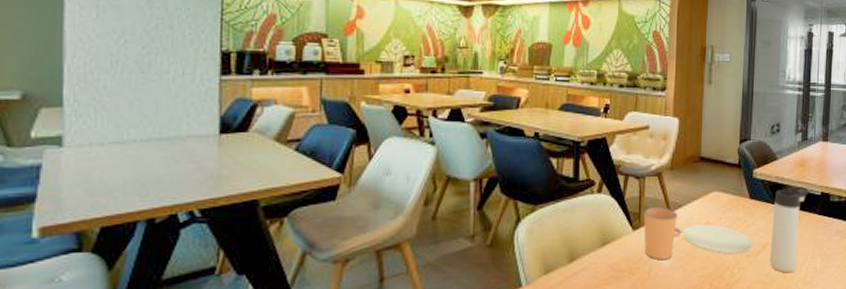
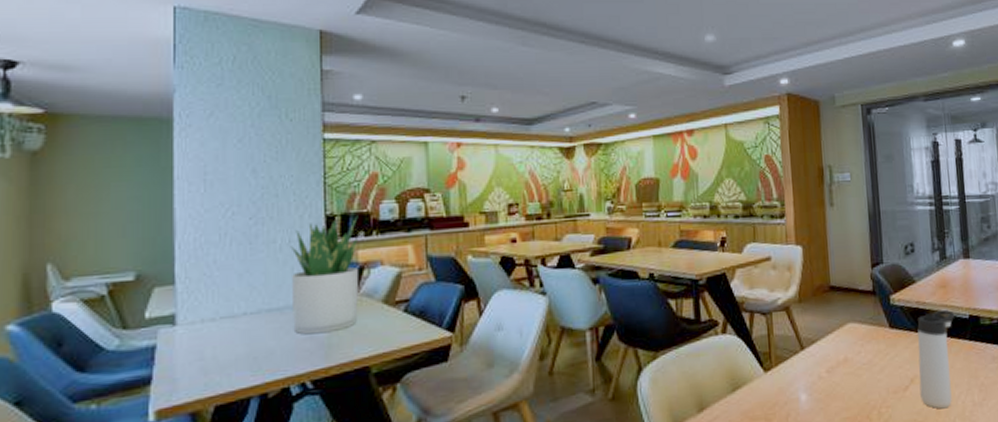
planter: none [183,53,254,165] -> present [290,215,359,335]
cup: present [643,206,682,261] -> none [773,343,819,404]
plate: present [682,224,753,255] -> none [818,359,900,392]

